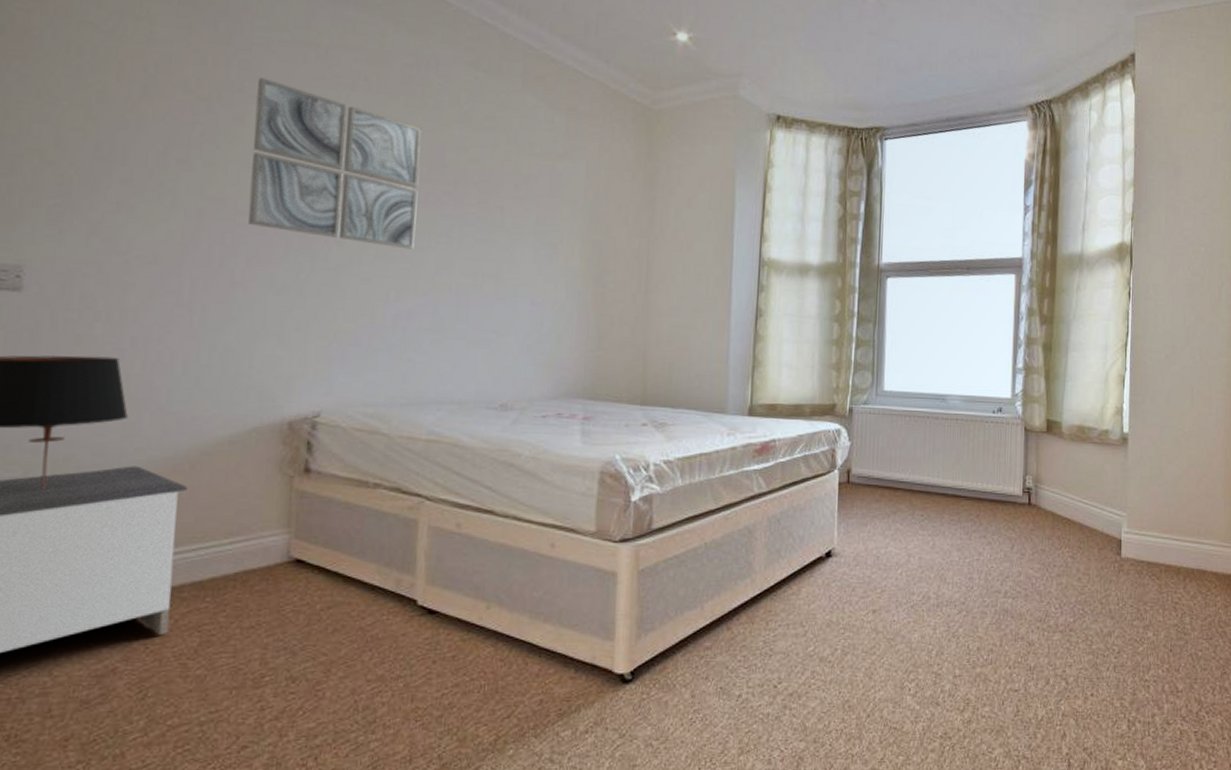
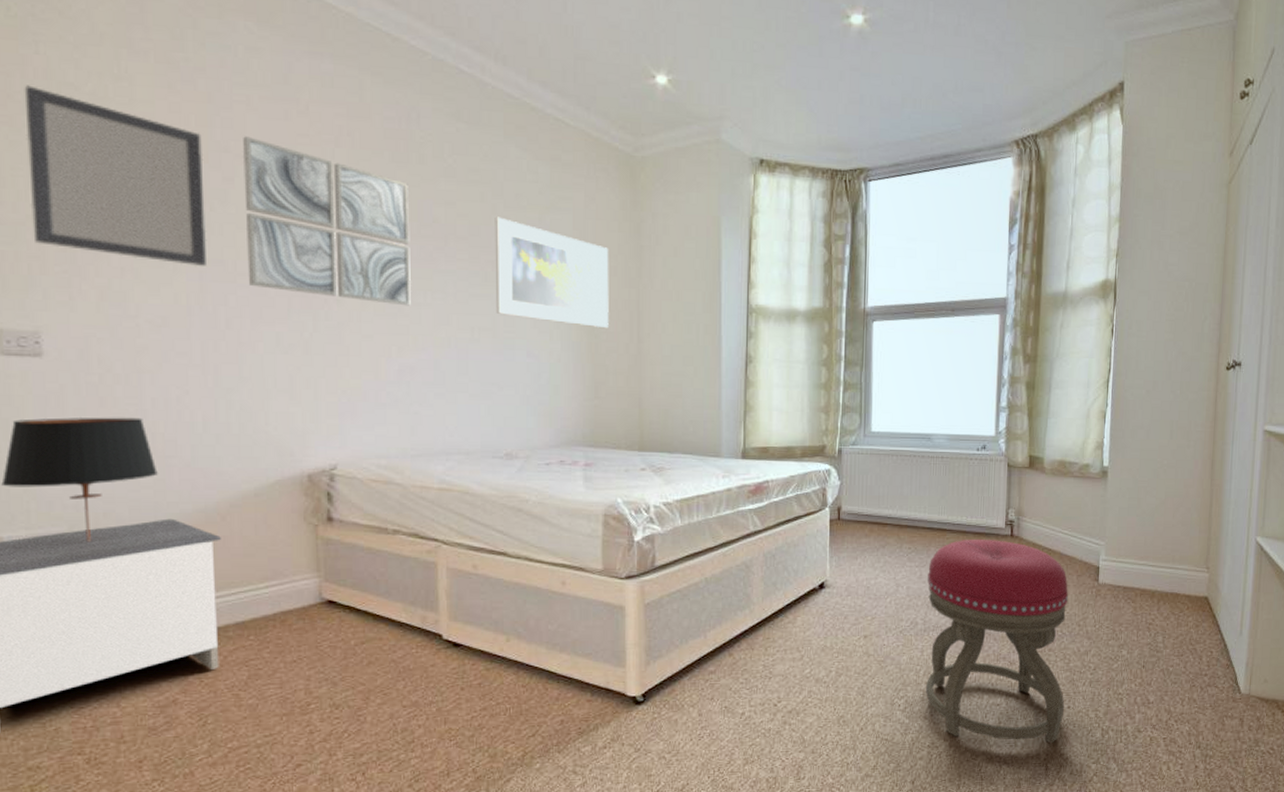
home mirror: none [30,22,217,204] -> present [24,85,207,267]
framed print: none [501,163,621,278] -> present [495,216,609,329]
stool: none [937,506,1089,736] -> present [925,539,1068,744]

